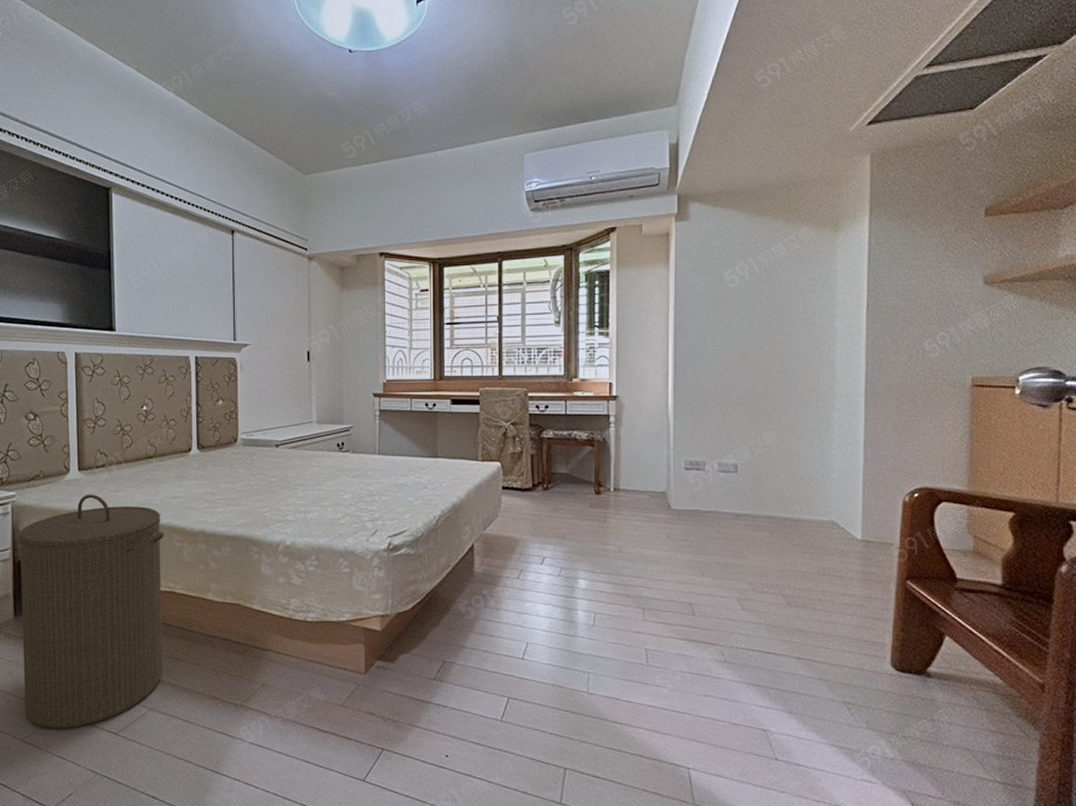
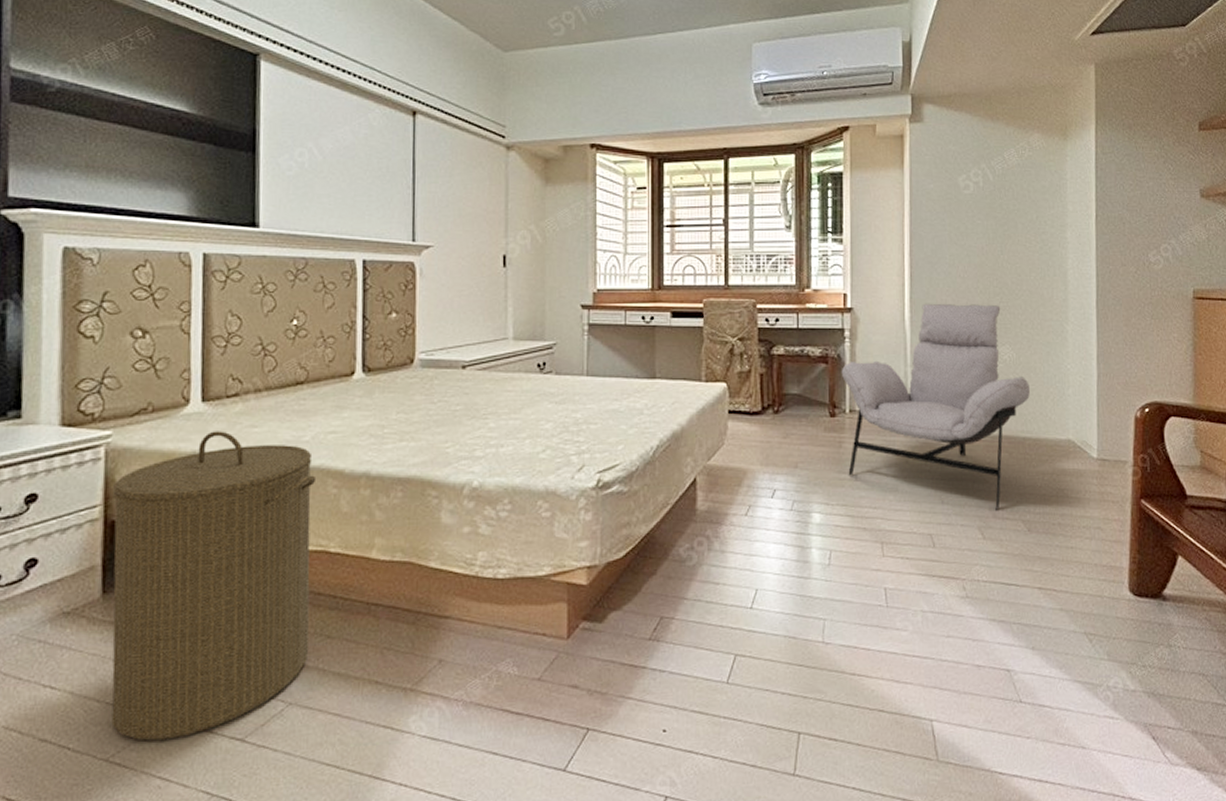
lounge chair: none [607,391,792,586] -> present [842,303,1030,512]

